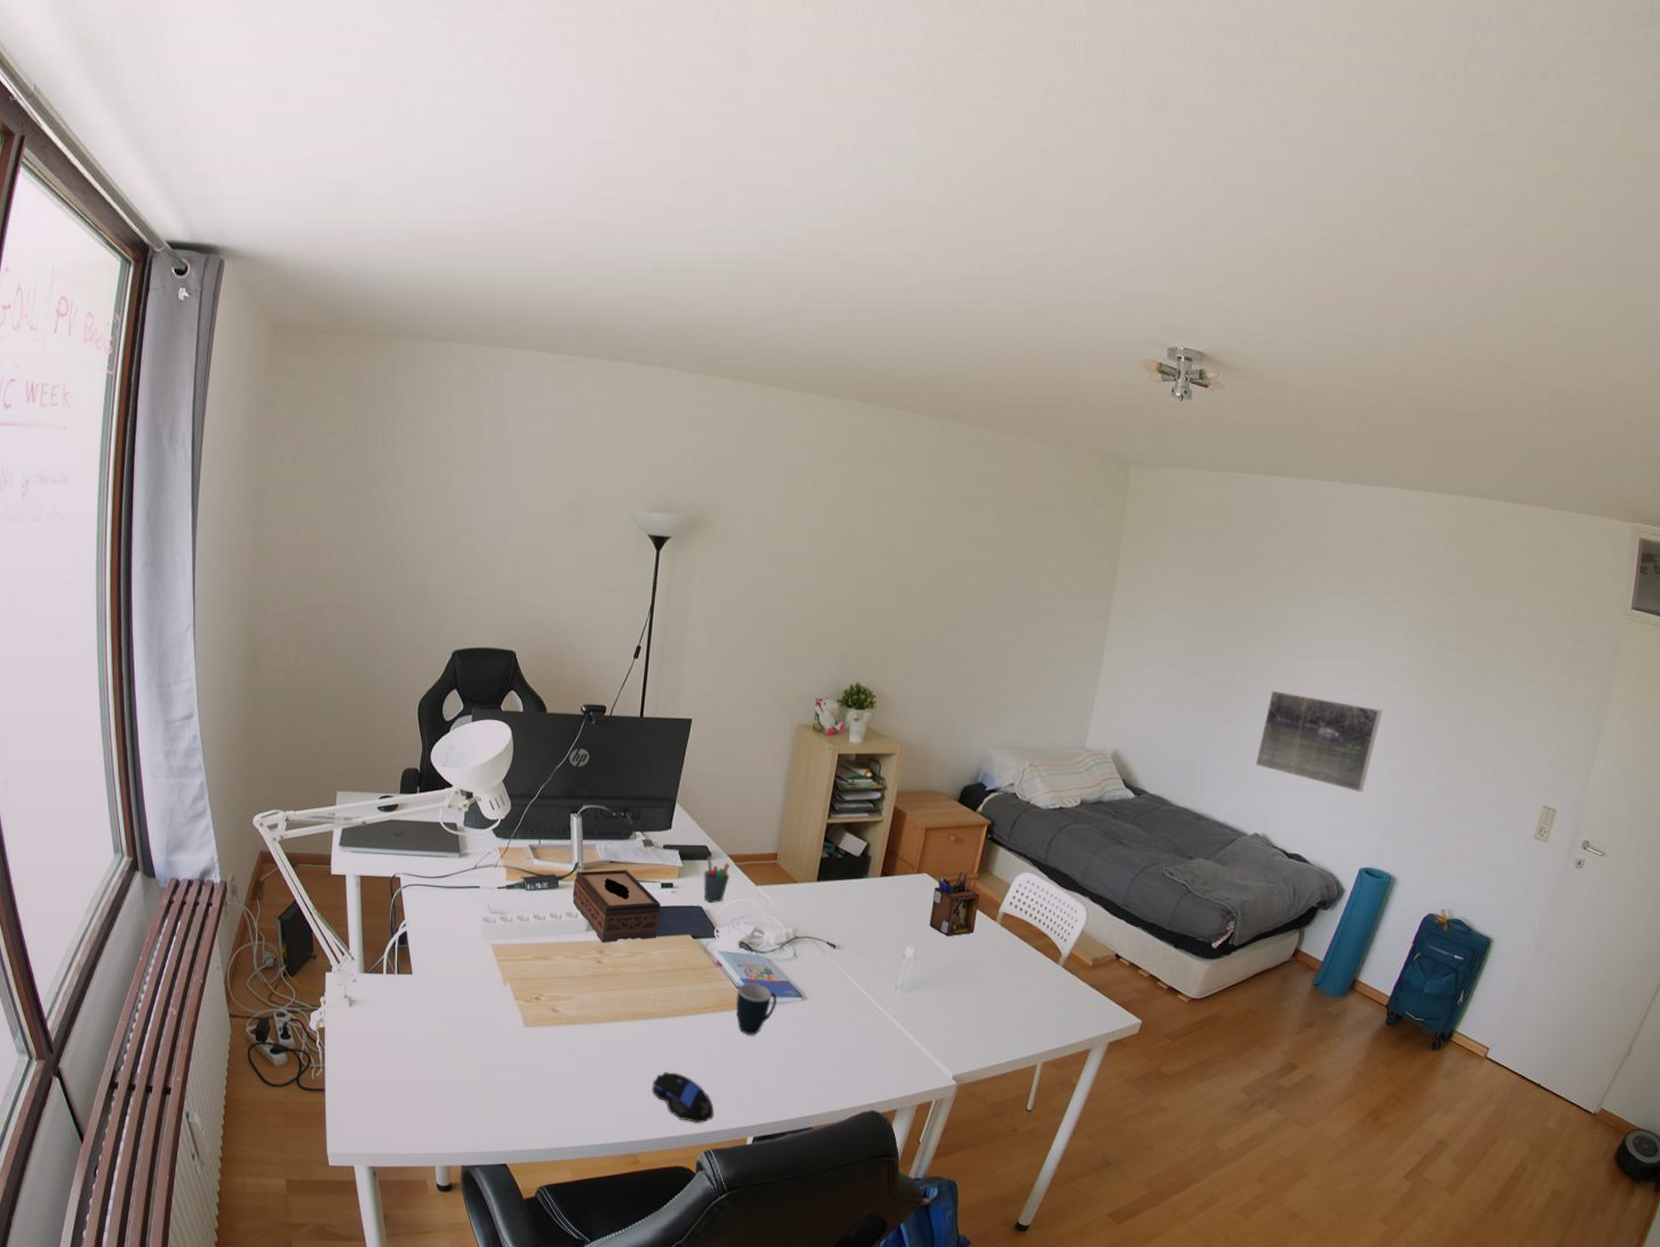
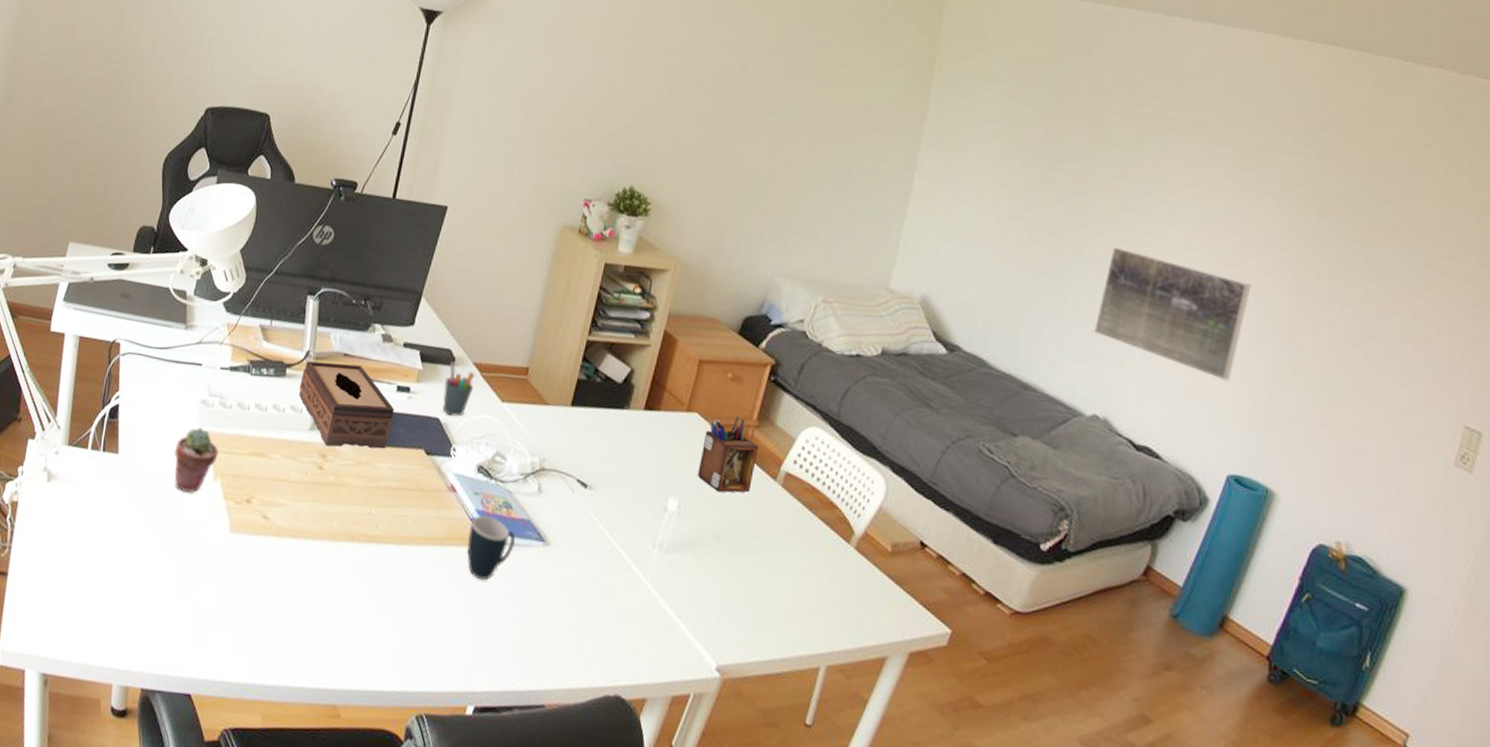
potted succulent: none [465,942,505,998] -> present [174,427,219,492]
computer mouse: present [652,1072,714,1124] -> none [363,609,432,679]

